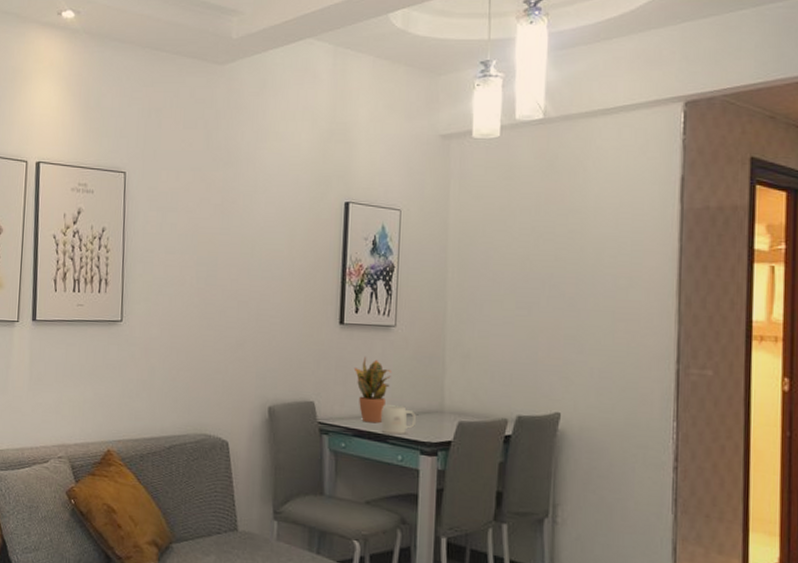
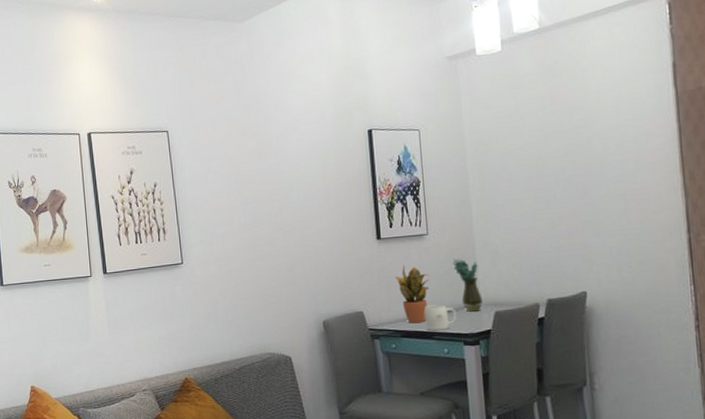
vase: none [419,357,447,419] -> present [453,259,484,312]

